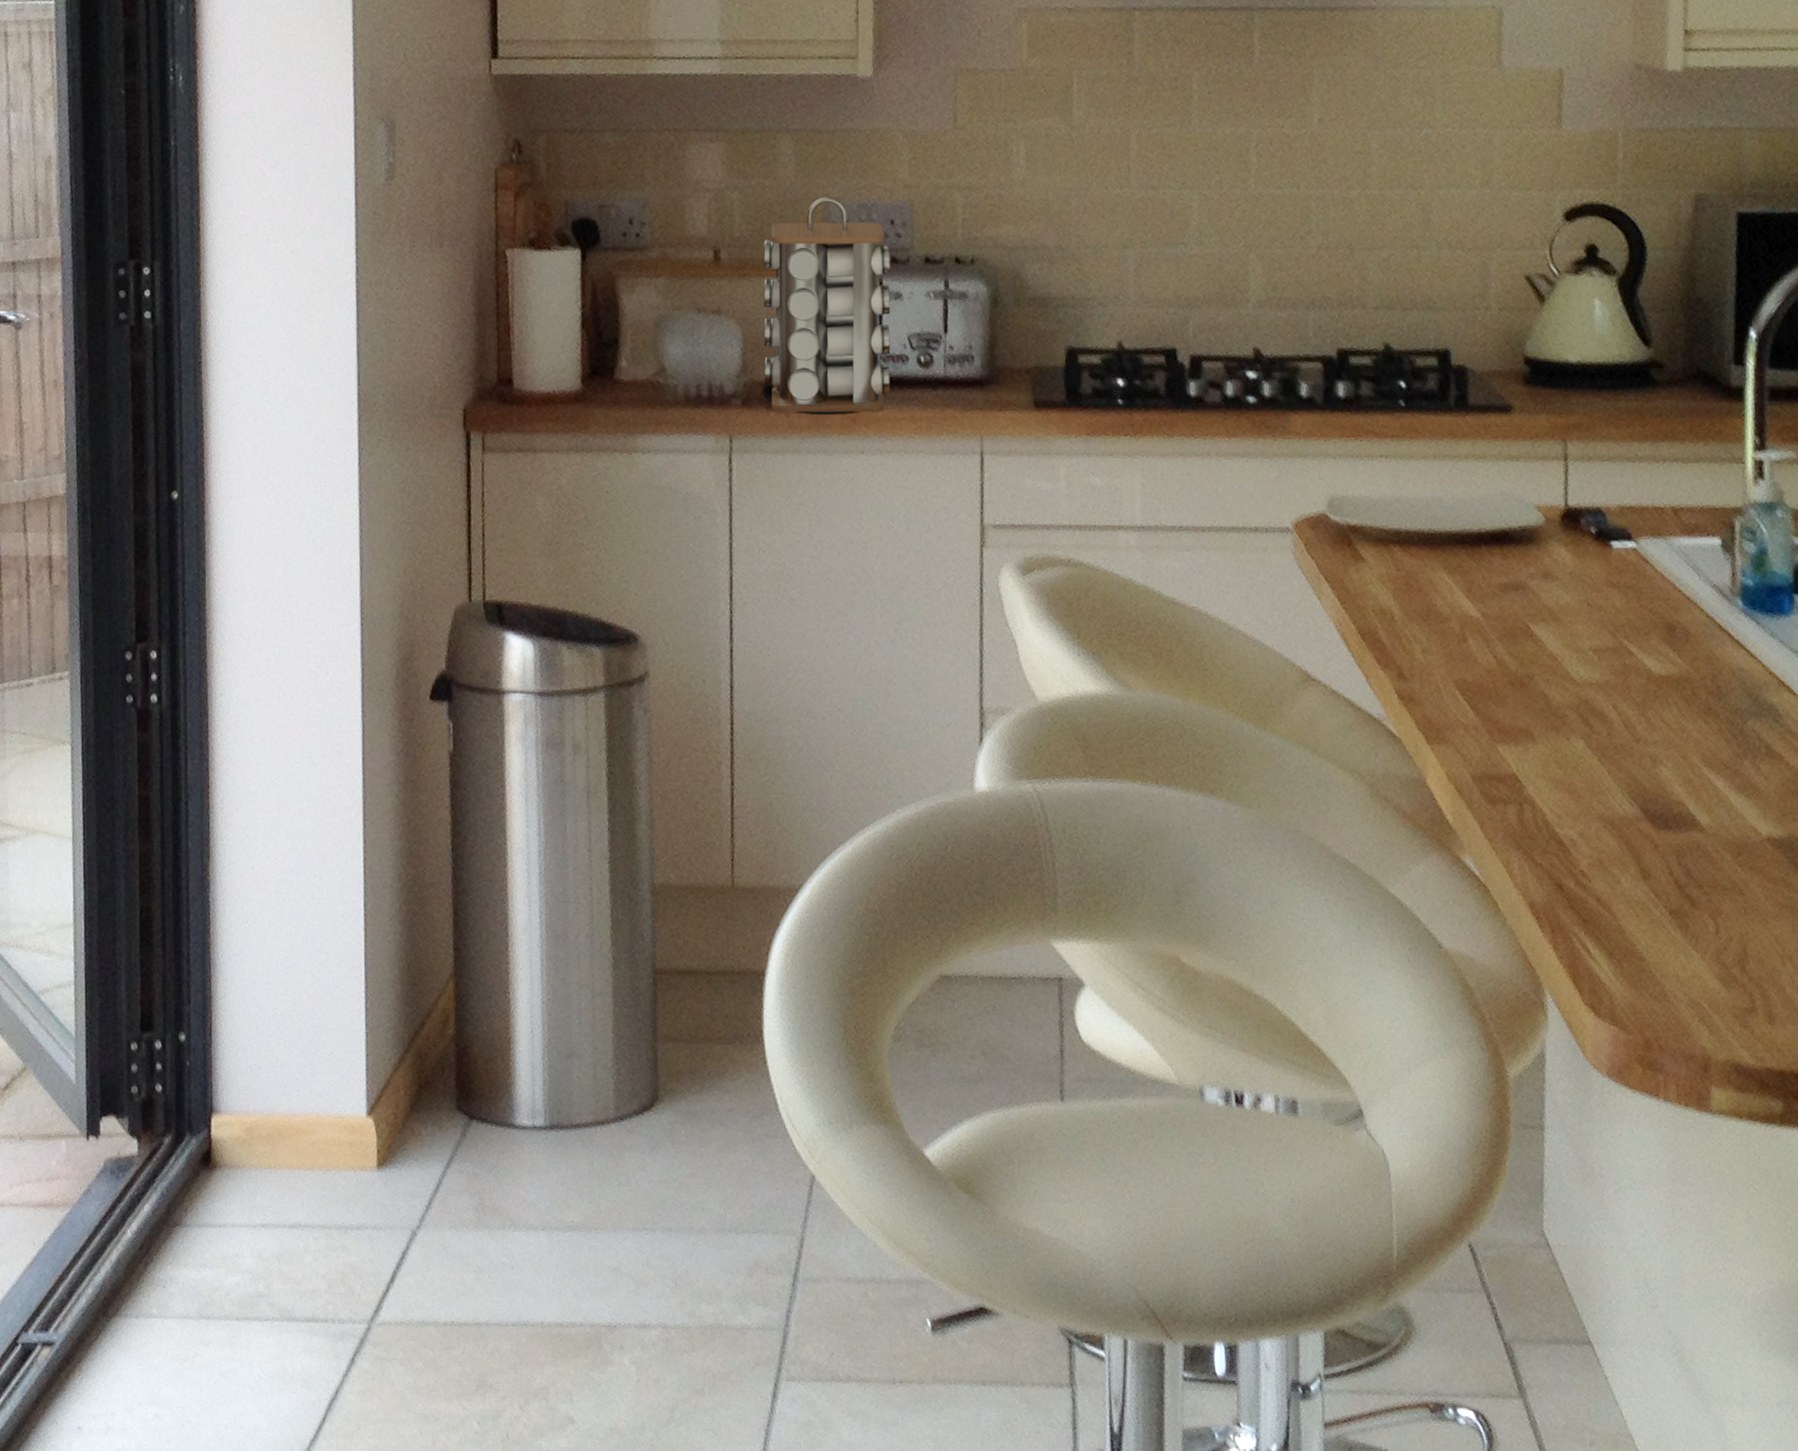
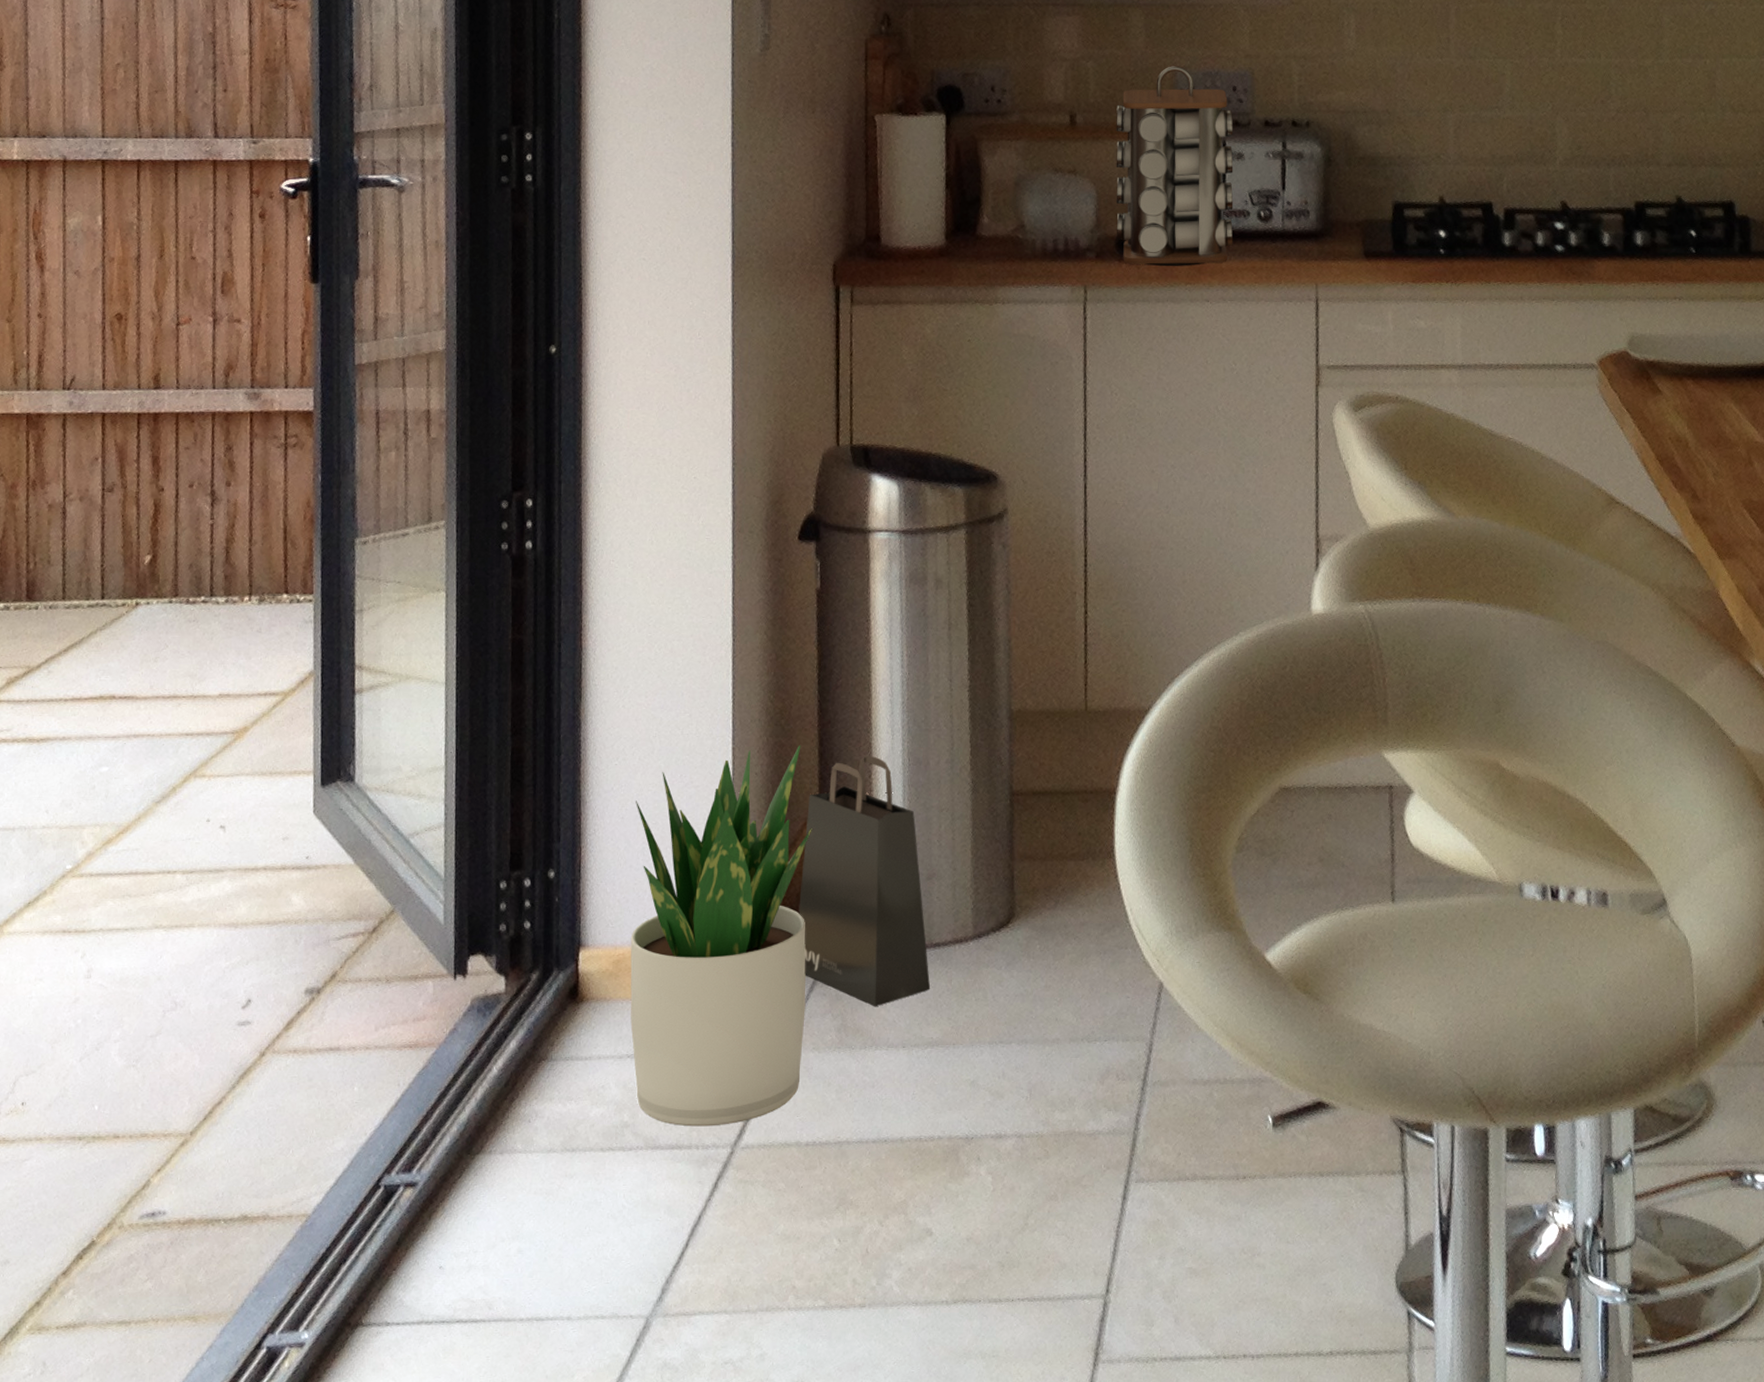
planter: none [263,914,447,1301] -> present [630,746,812,1127]
shopping bag: none [434,926,571,1186] -> present [799,755,931,1006]

